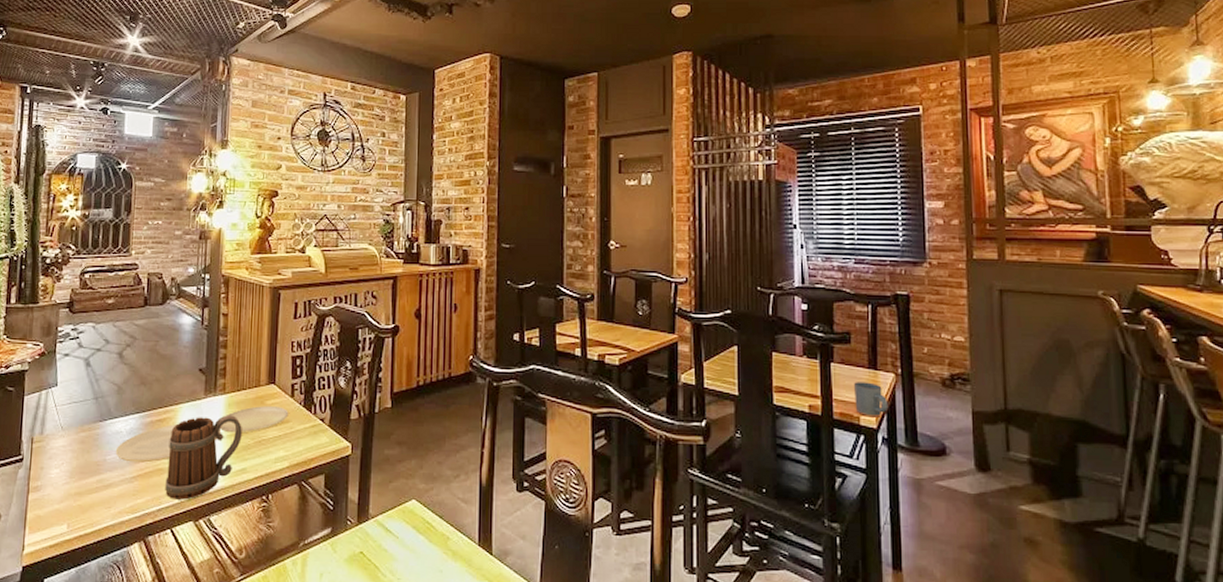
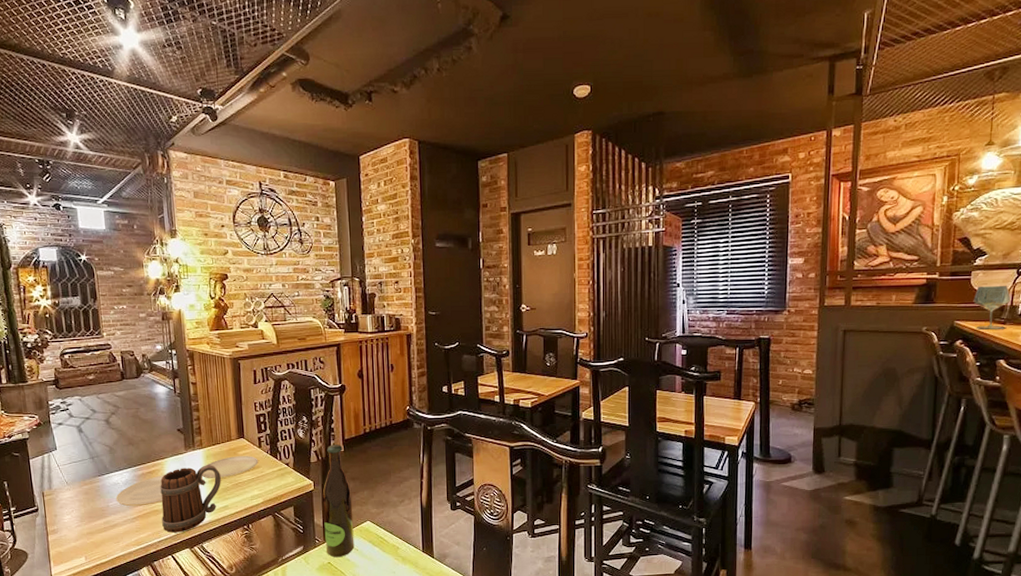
bottle: none [358,398,397,546] -> present [322,444,355,558]
mug: present [854,382,889,417] -> none [721,410,748,437]
wine glass: none [1157,244,1206,298] -> present [973,285,1012,330]

